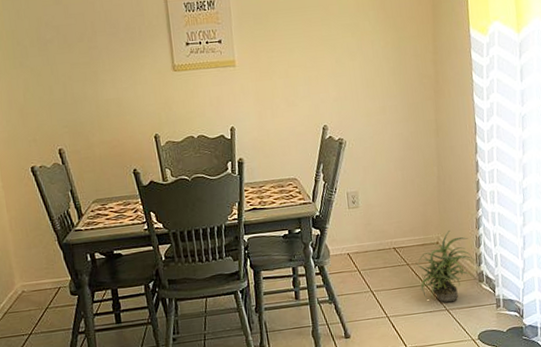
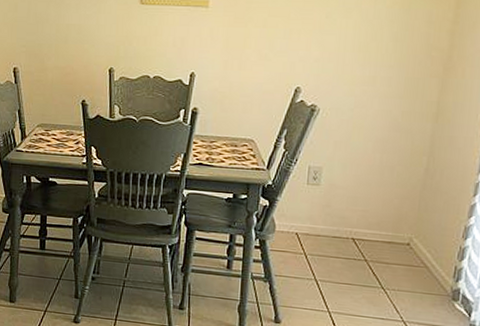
potted plant: present [415,230,476,303] -> none [375,232,454,315]

